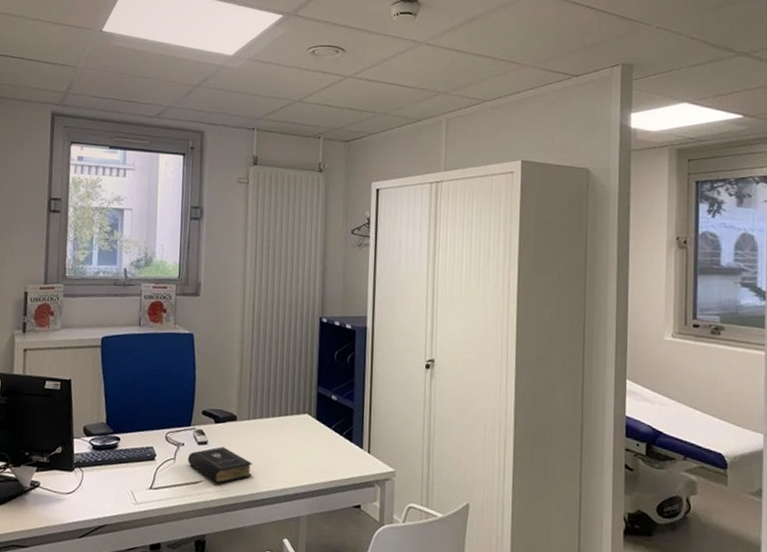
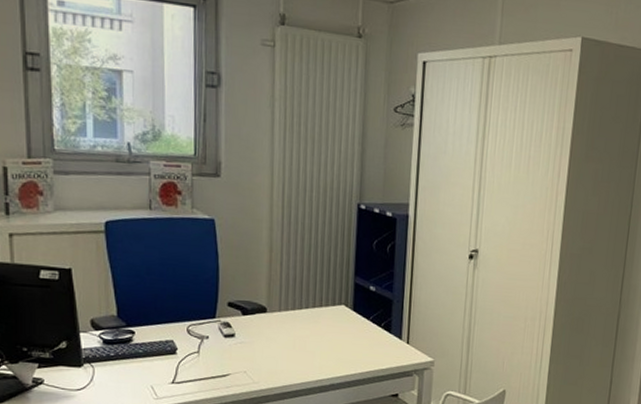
book: present [187,447,253,484] -> none [212,339,285,377]

